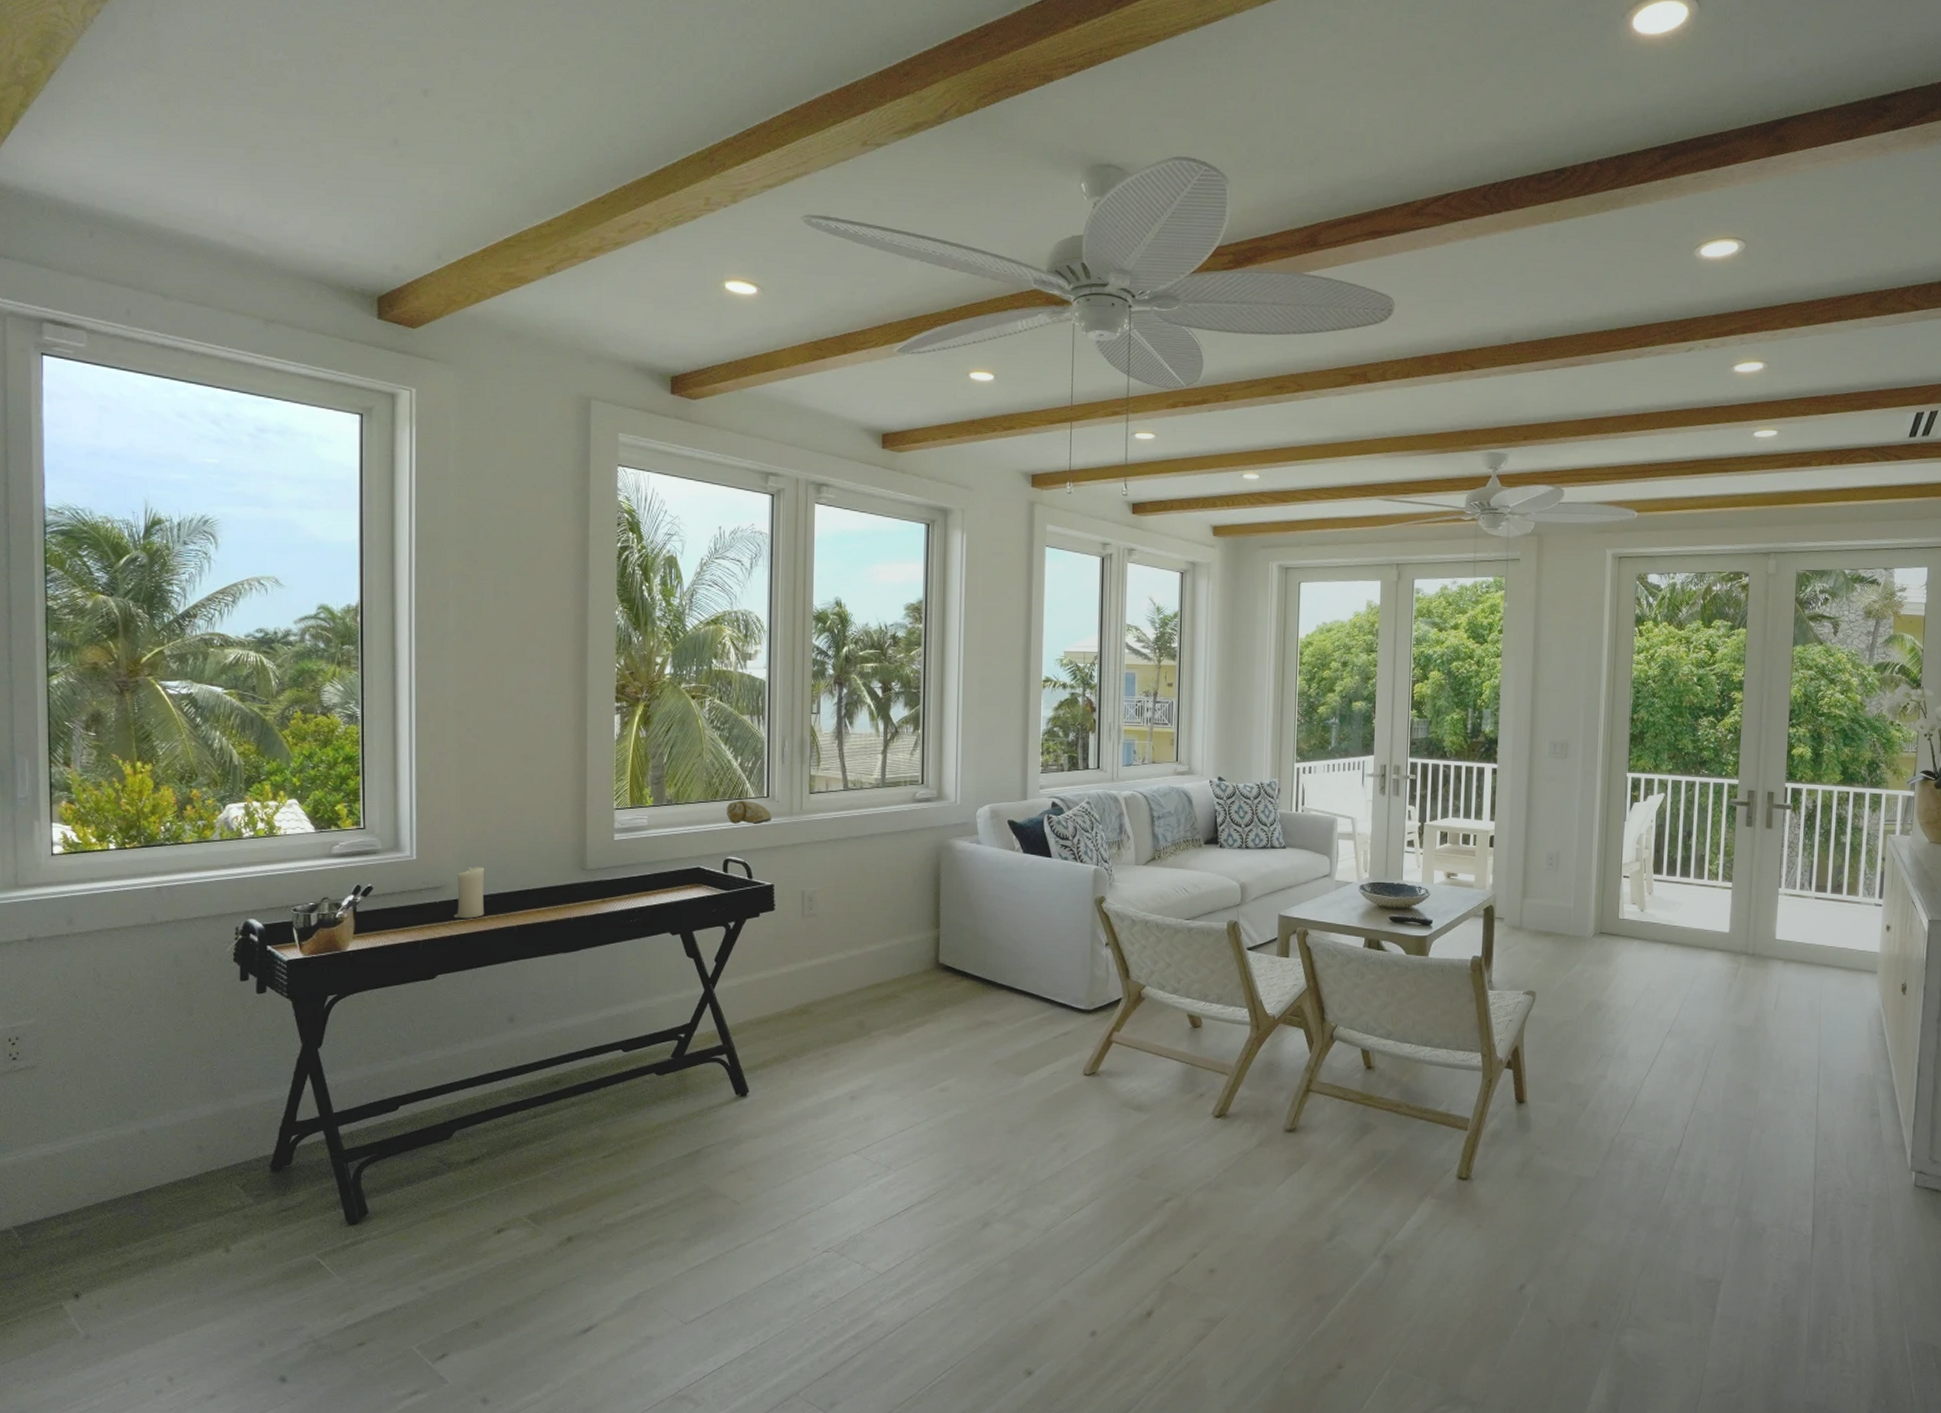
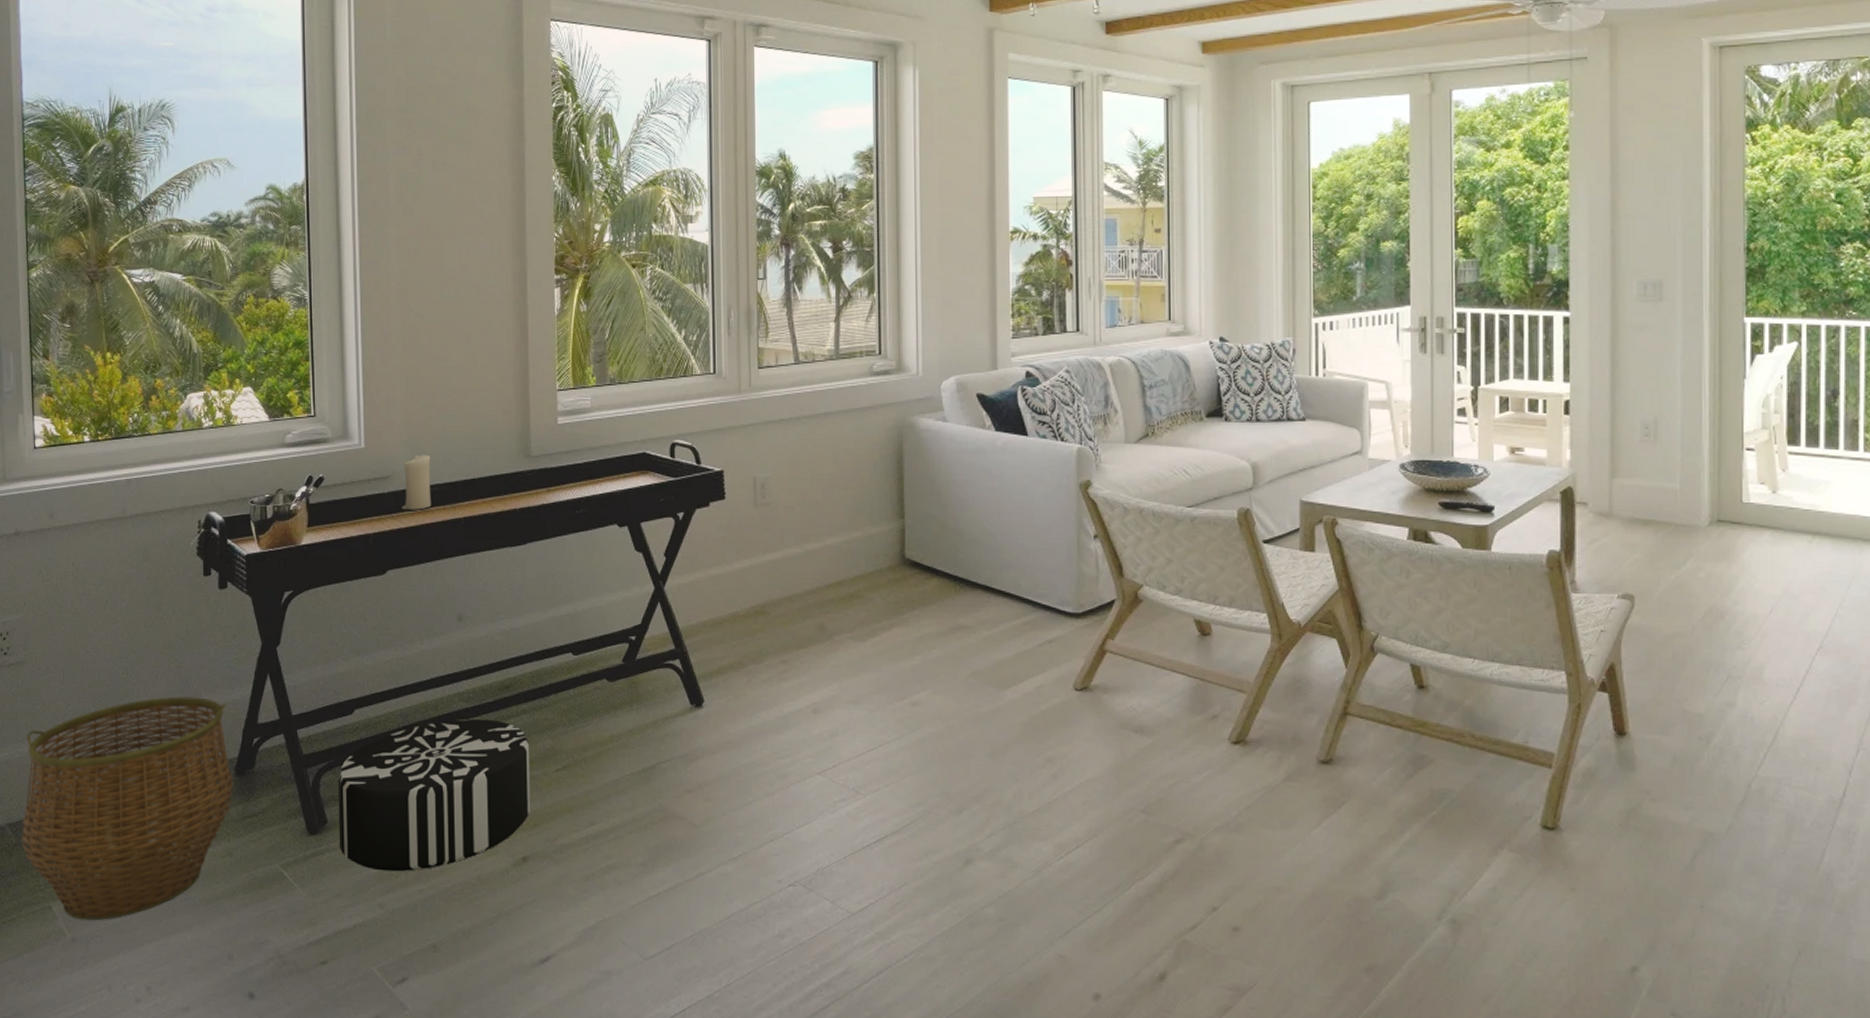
basket: none [30,1097,269,1316] -> present [22,696,234,920]
pouf: none [380,1112,578,1256] -> present [337,718,531,872]
seashell: present [727,800,772,824] -> none [672,377,719,403]

